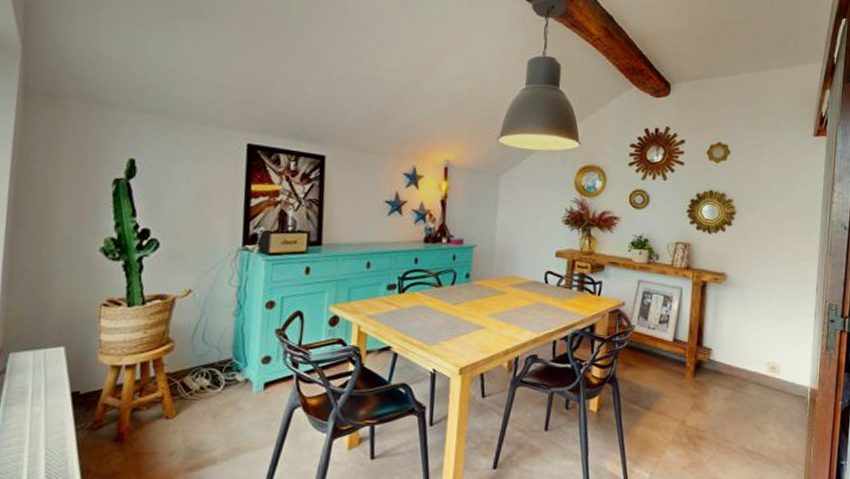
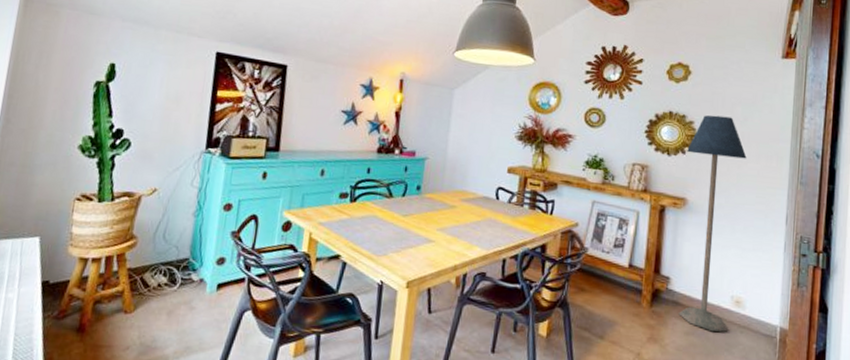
floor lamp: none [720,192,781,397] -> present [679,115,747,332]

